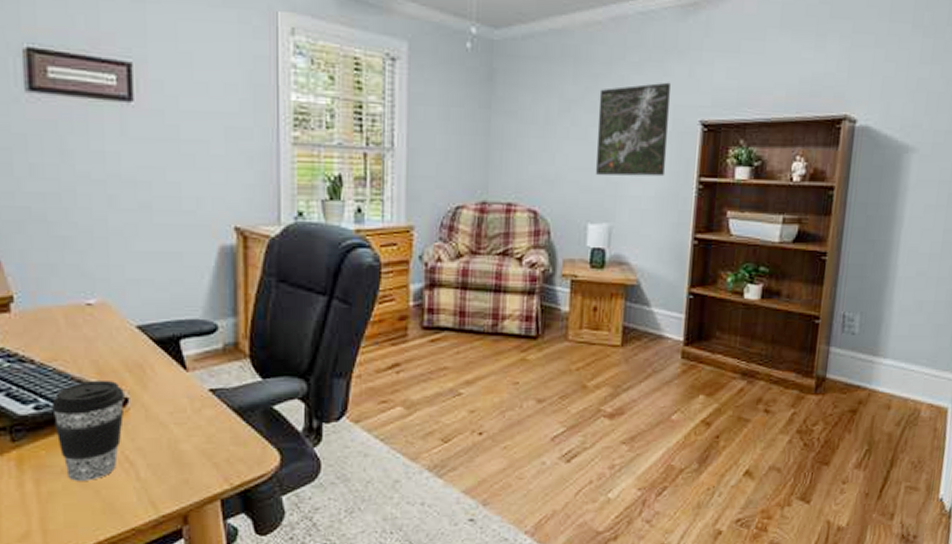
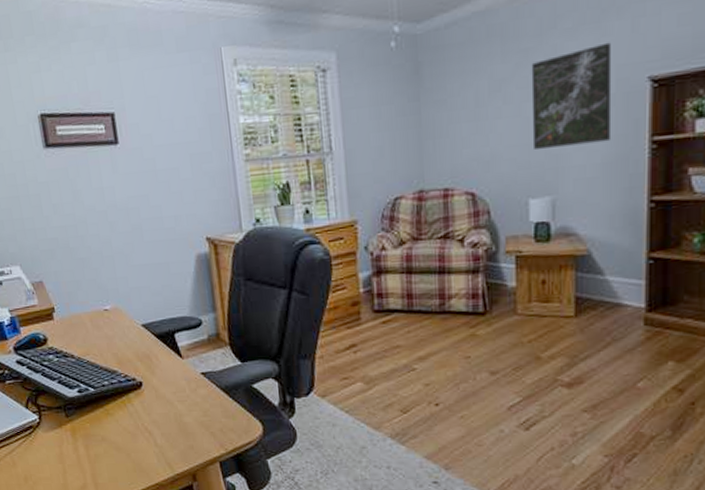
coffee cup: present [50,379,124,481] -> none [88,368,141,446]

